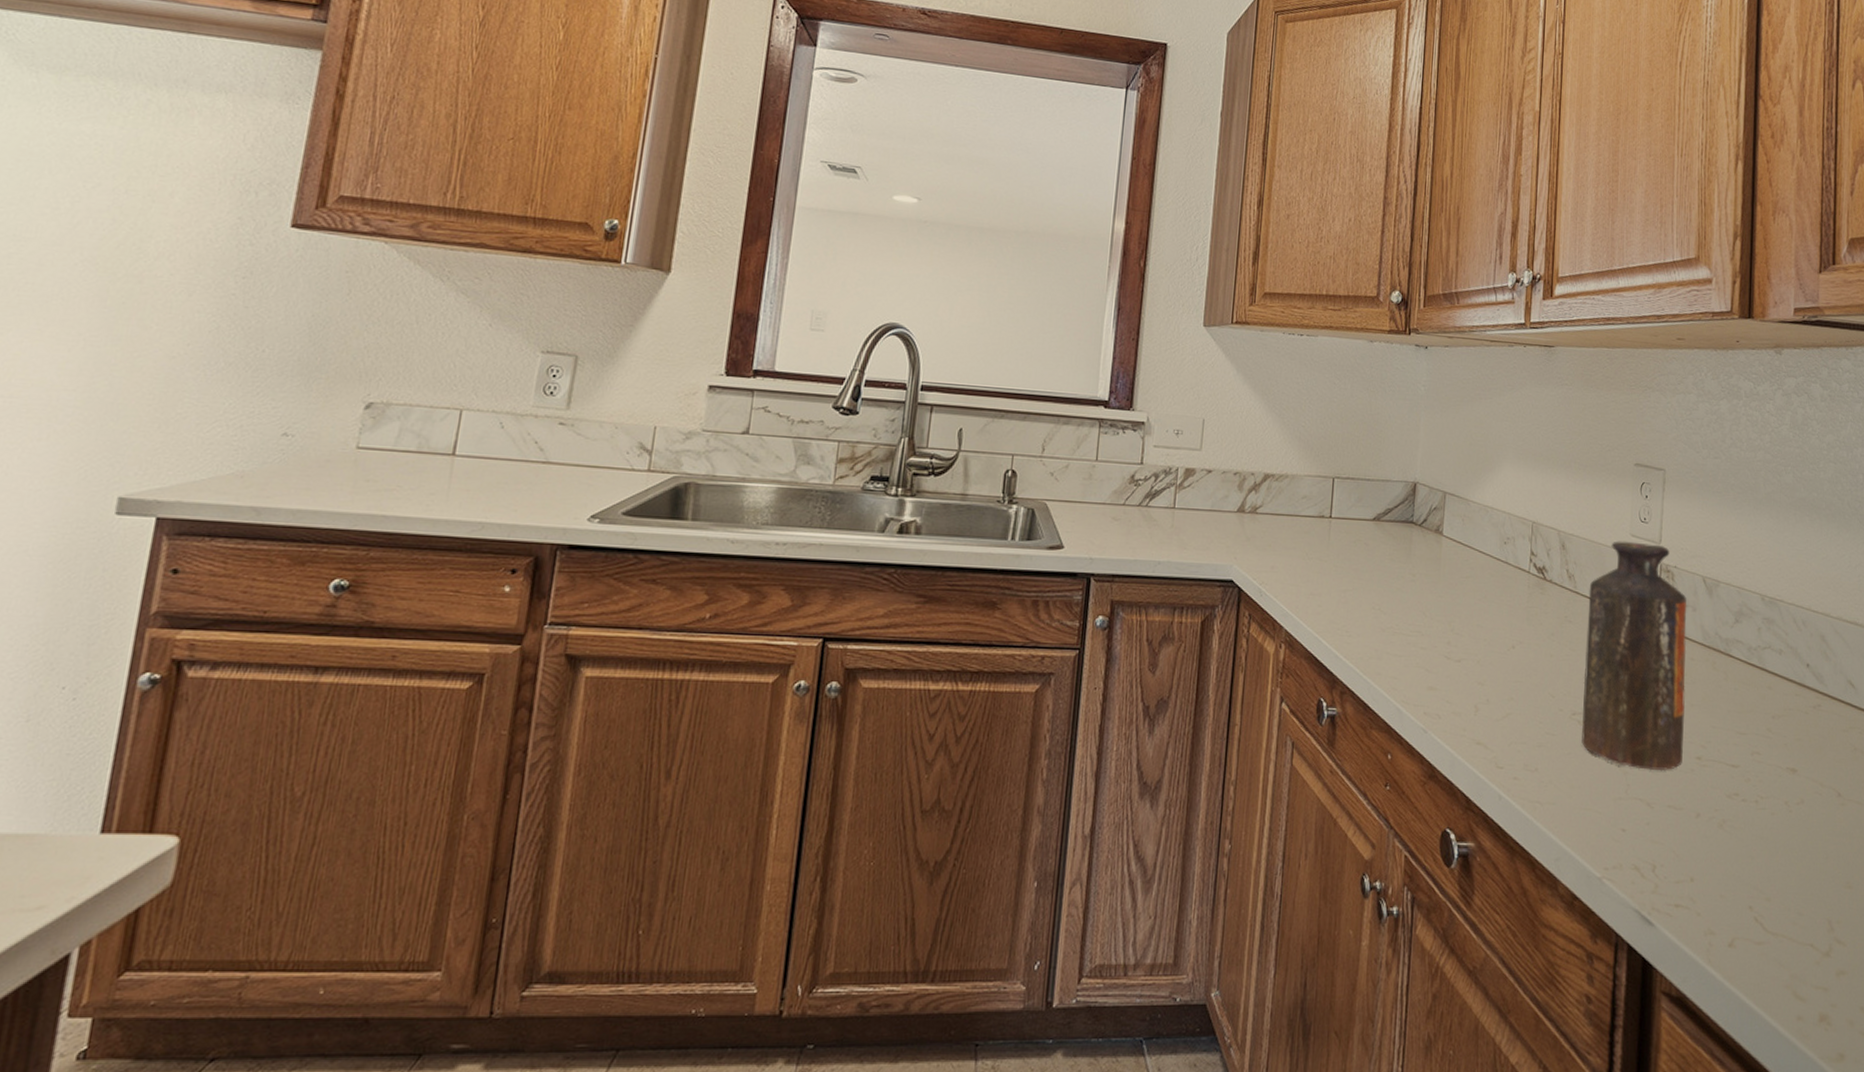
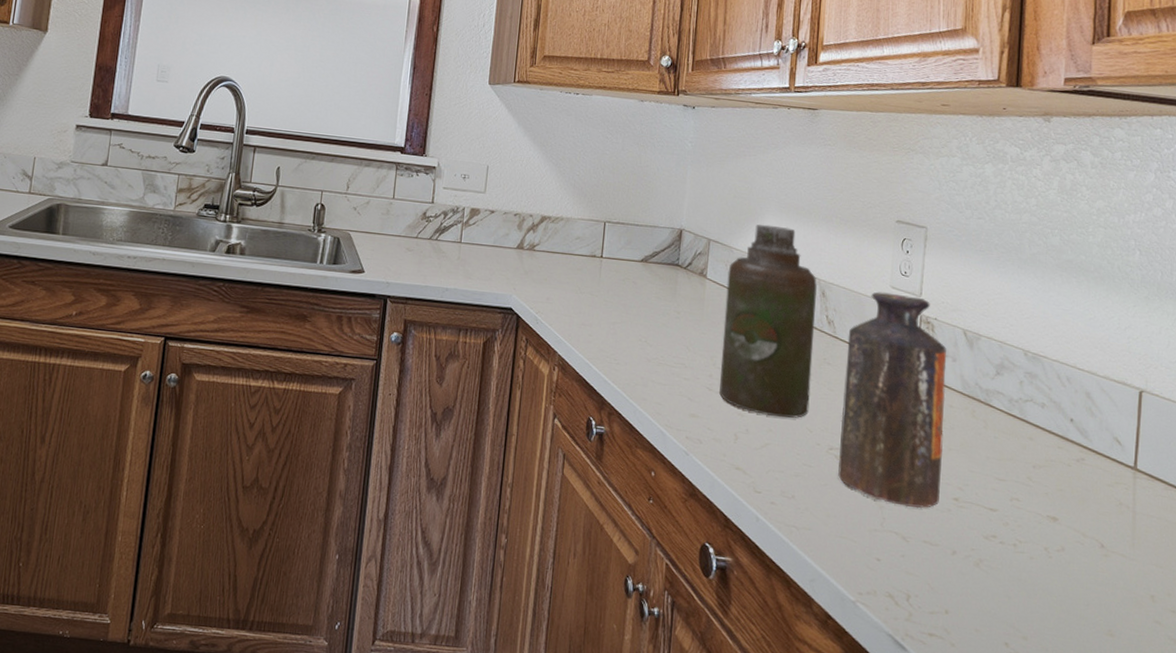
canister: none [1458,473,1557,684] -> present [719,224,817,418]

